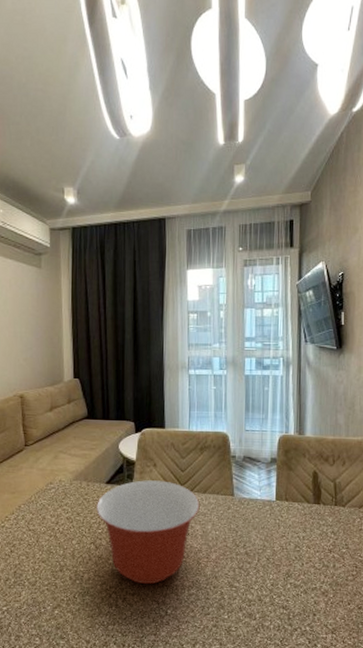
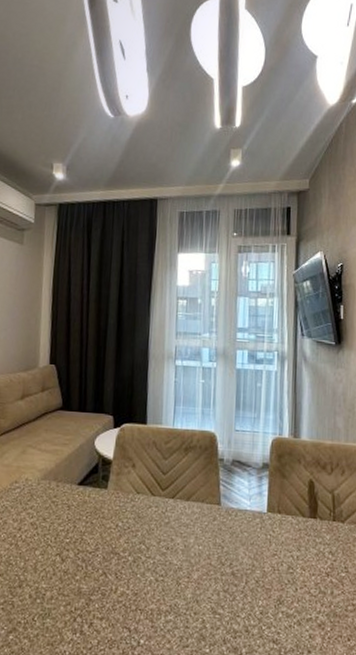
mixing bowl: present [96,479,200,585] -> none [65,481,182,608]

